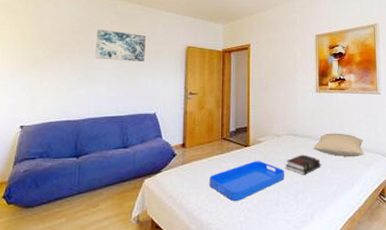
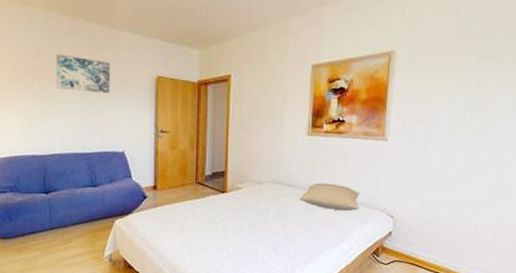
serving tray: present [209,161,284,201] -> none [183,208,265,248]
book: present [285,154,321,176] -> none [266,205,307,228]

